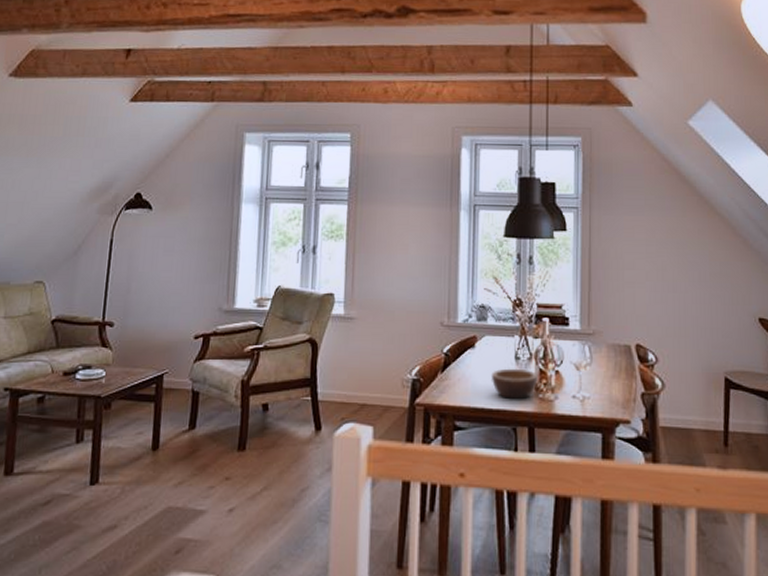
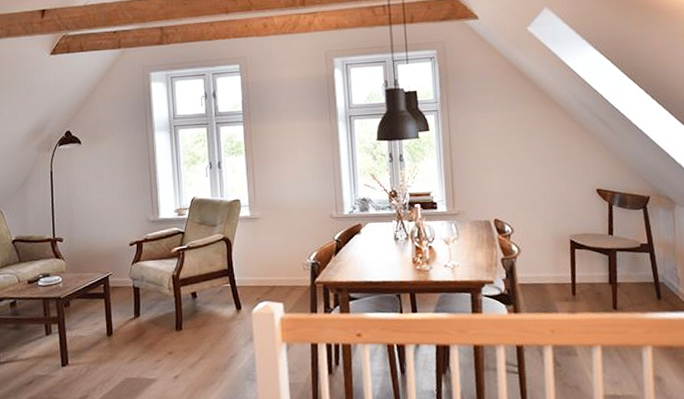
bowl: present [490,368,539,399] -> none [375,247,416,272]

